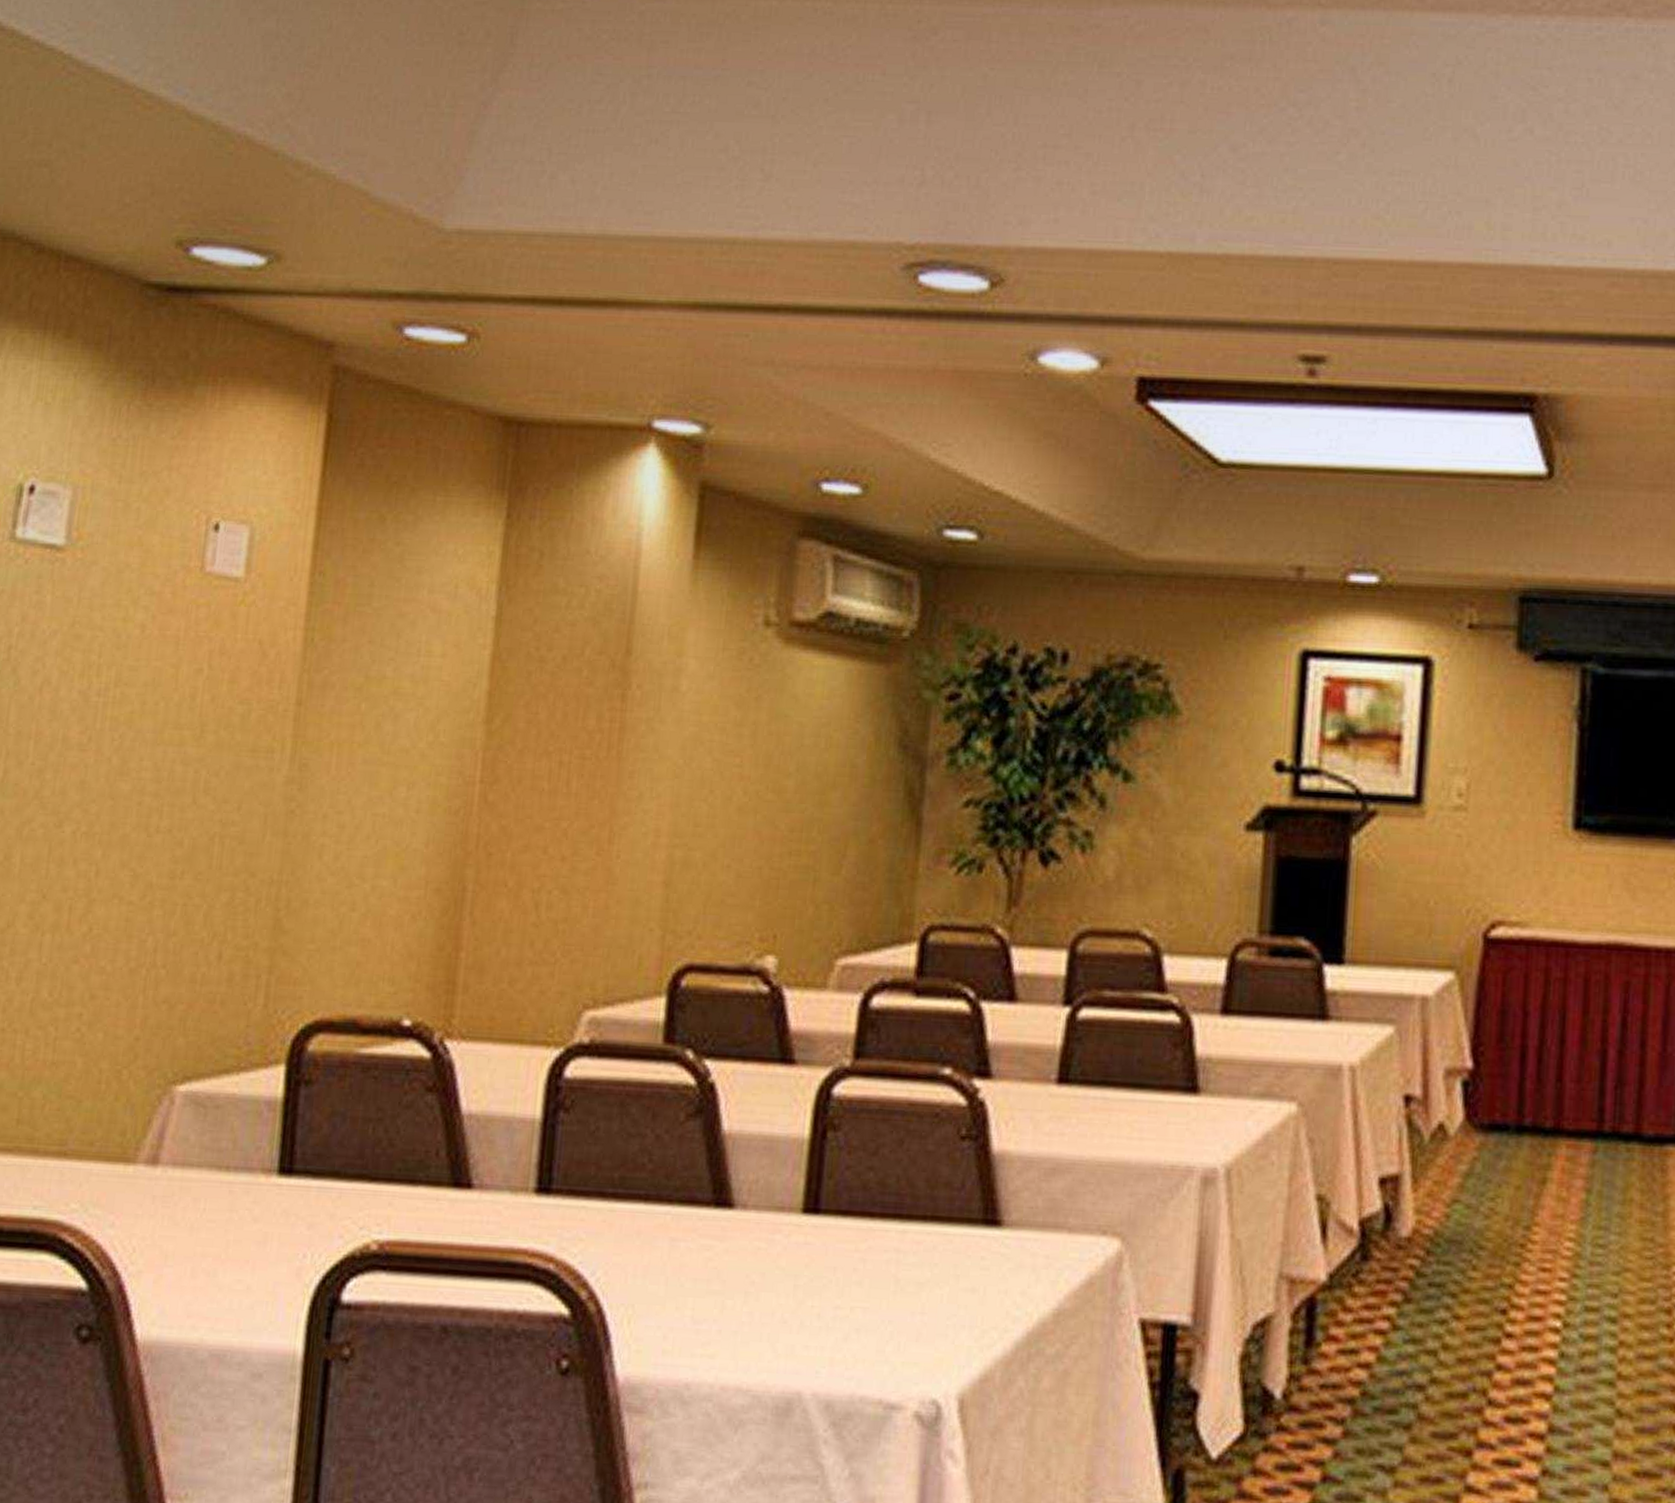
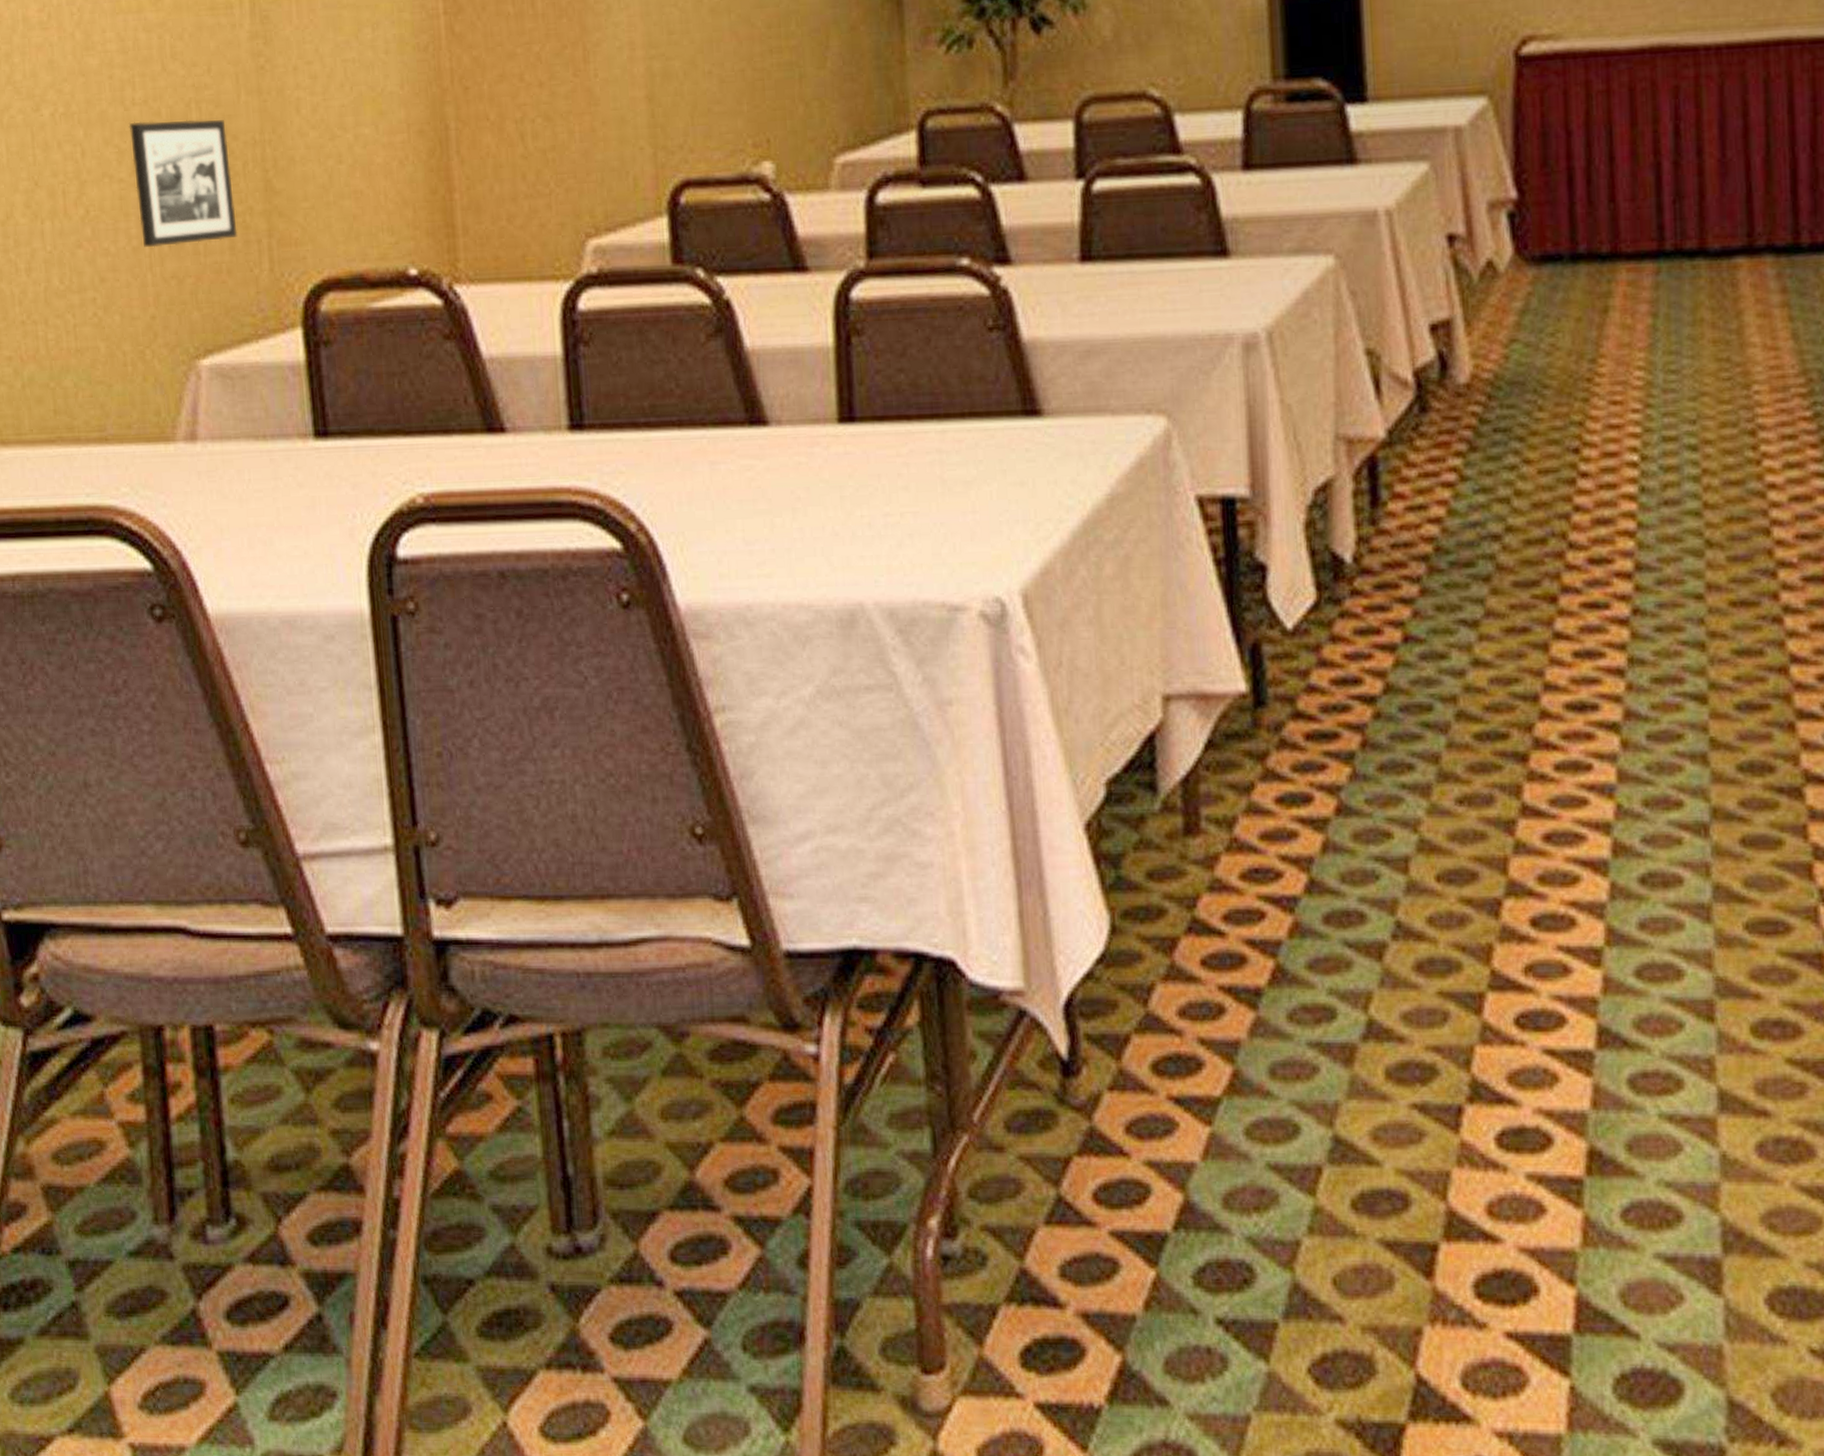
picture frame: none [141,848,246,972] -> present [128,119,238,248]

